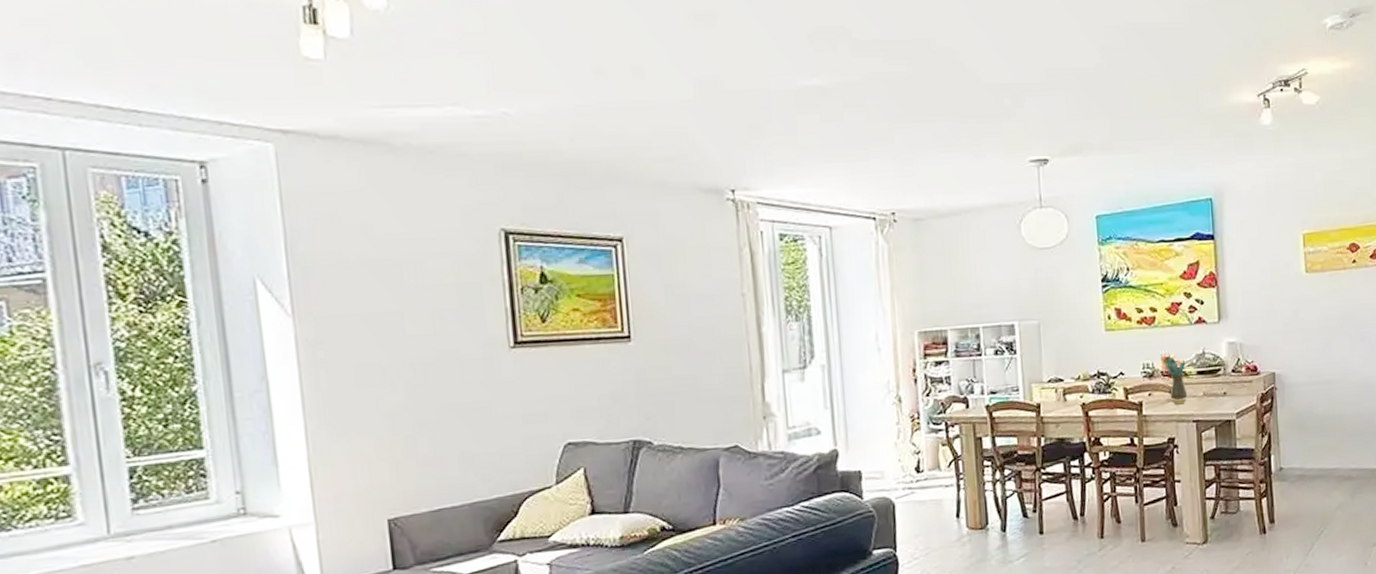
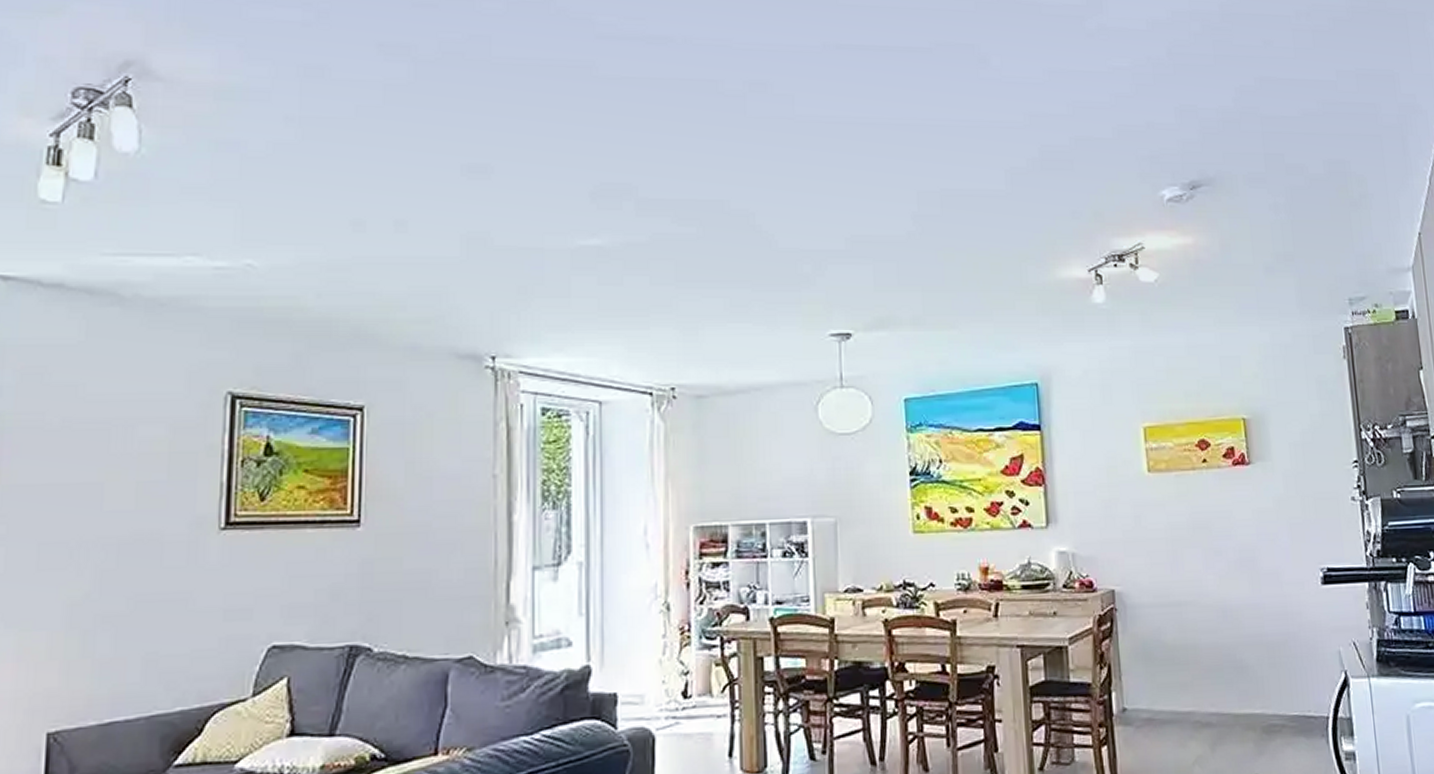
vase: present [1164,355,1188,406] -> none [982,564,1011,627]

